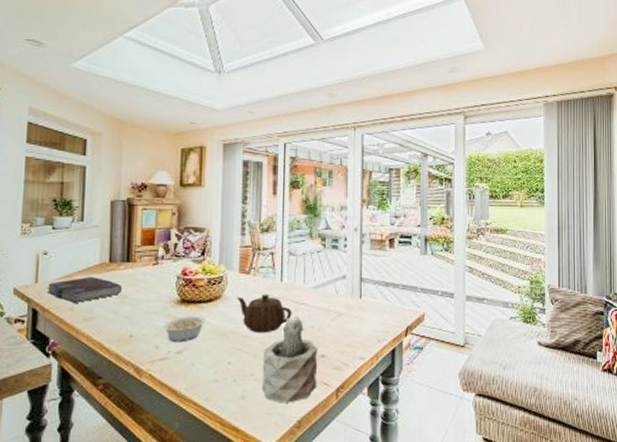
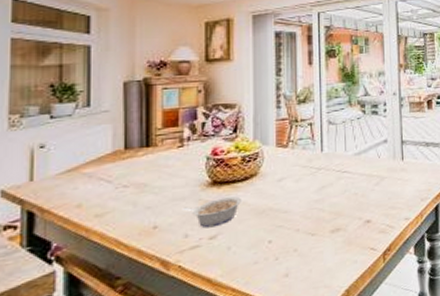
book: present [45,276,123,303] -> none [43,166,142,199]
teapot: present [237,294,292,333] -> none [275,166,335,207]
succulent plant: present [262,317,318,403] -> none [306,185,364,275]

